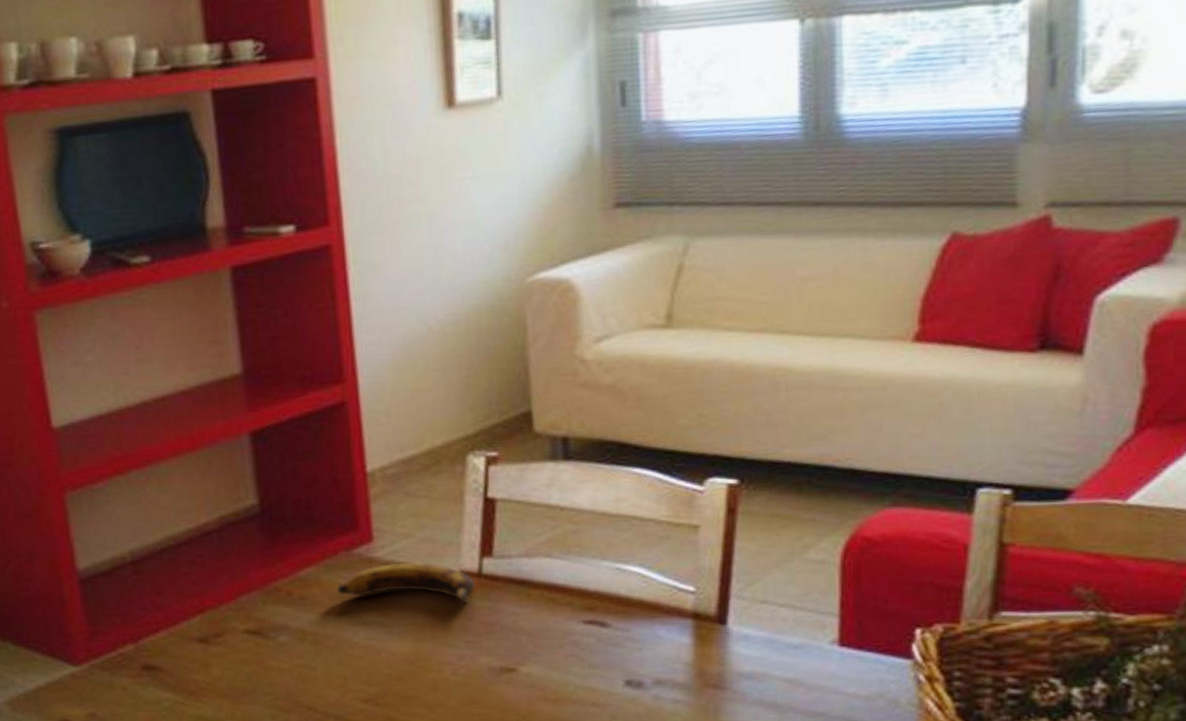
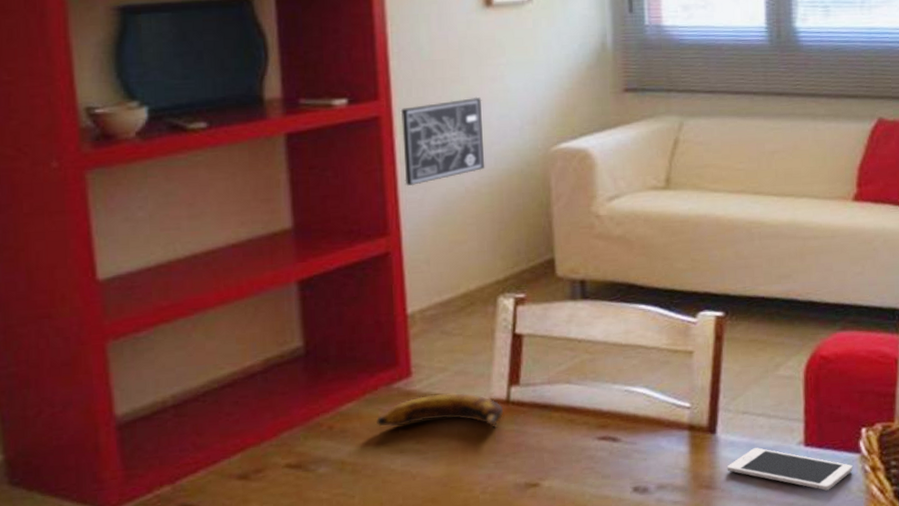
wall art: none [353,218,450,326] -> present [400,96,485,187]
cell phone: none [739,644,902,701] -> present [727,448,853,491]

